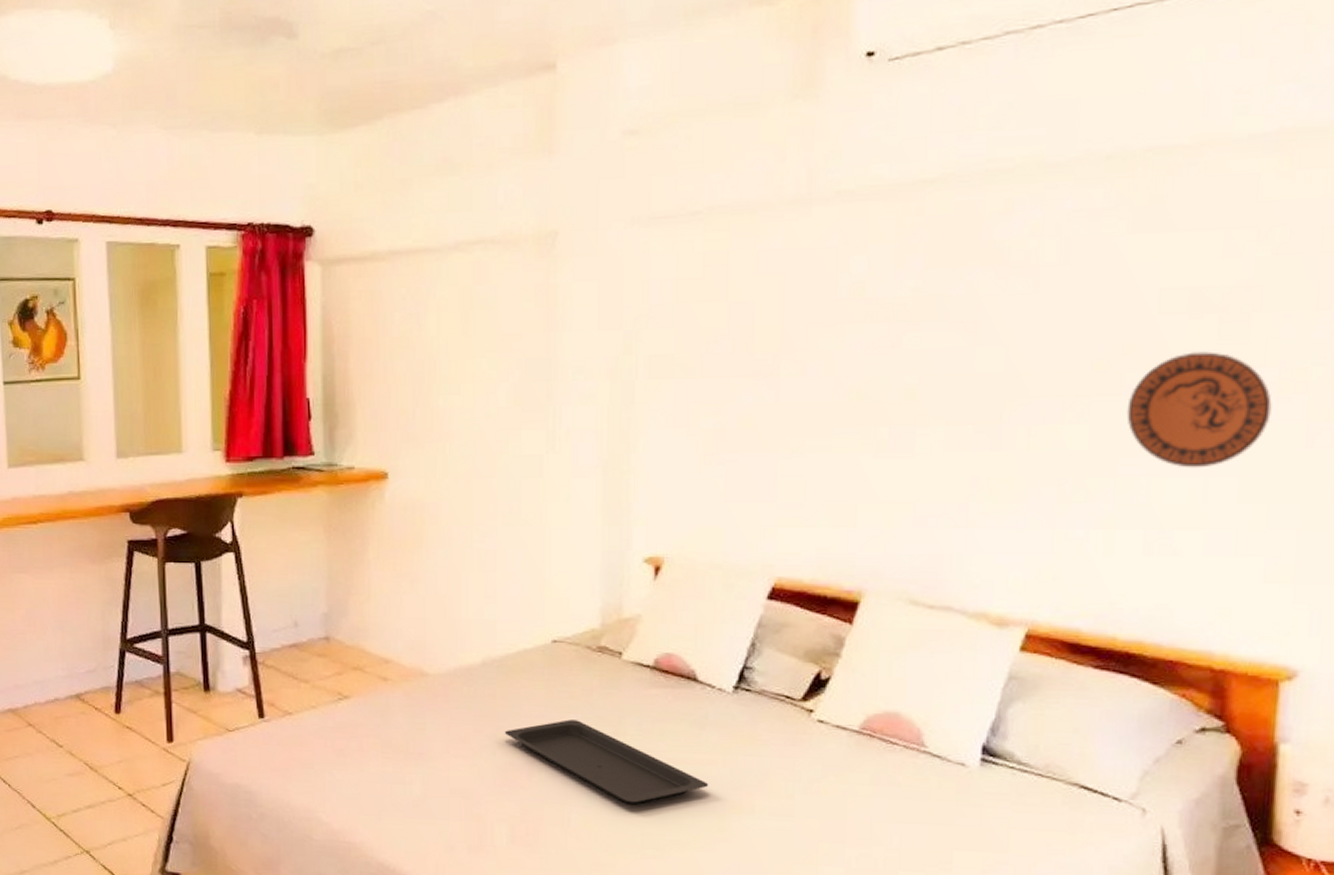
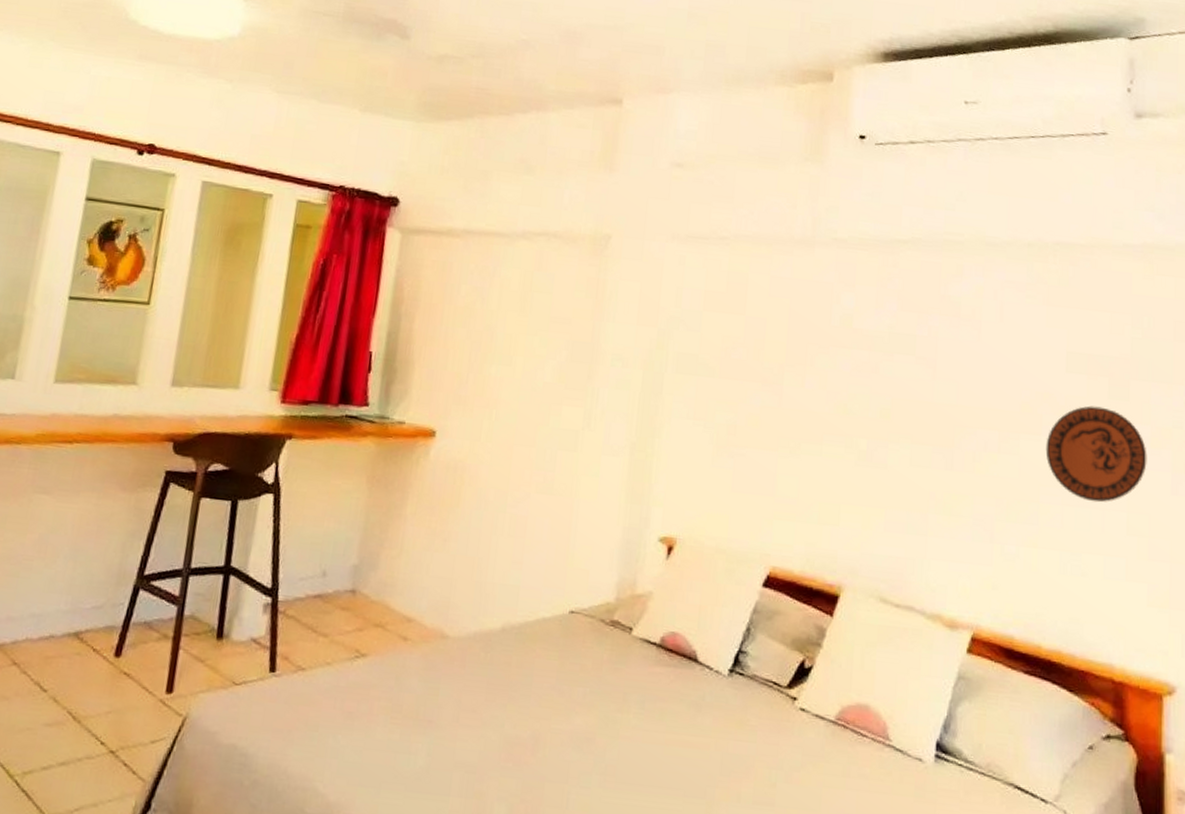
serving tray: present [504,719,709,805] -> none [514,693,701,787]

